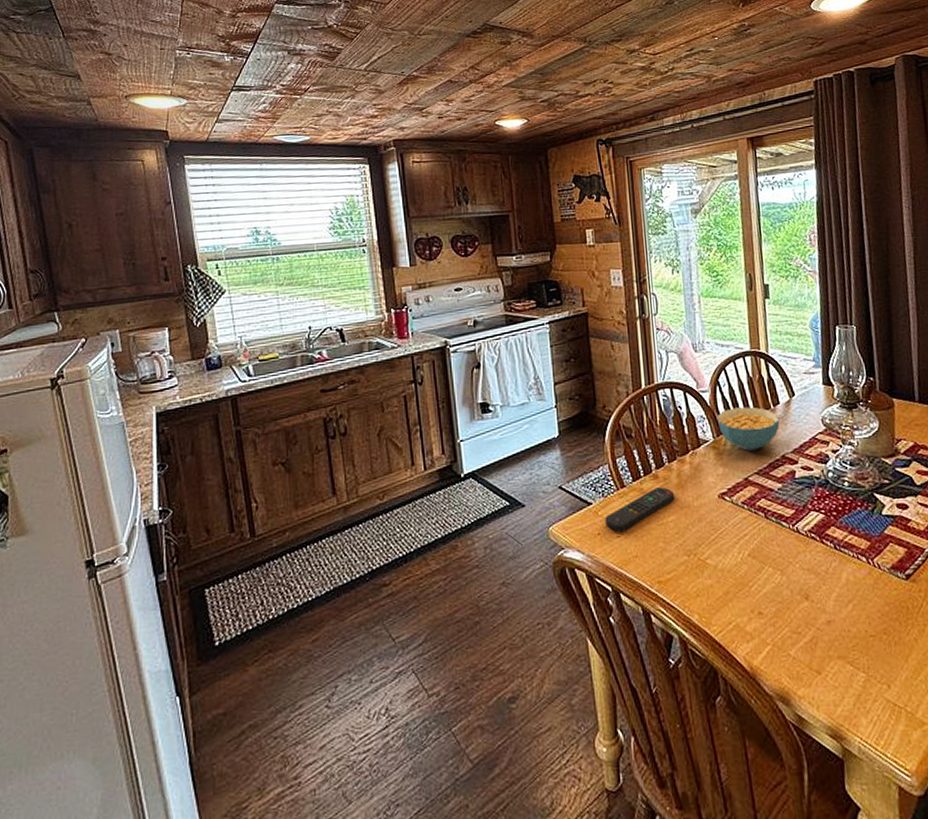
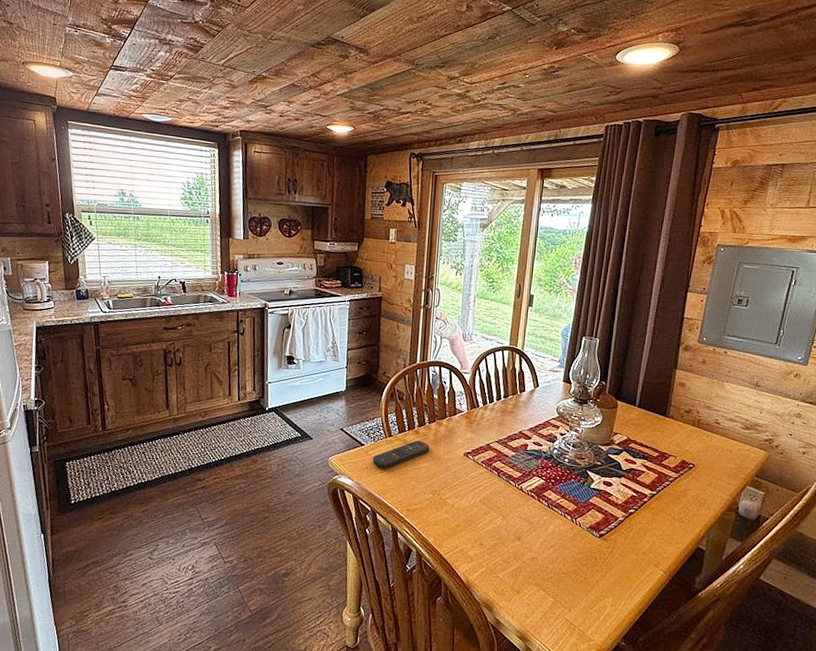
cereal bowl: present [717,406,780,451] -> none [473,389,523,424]

